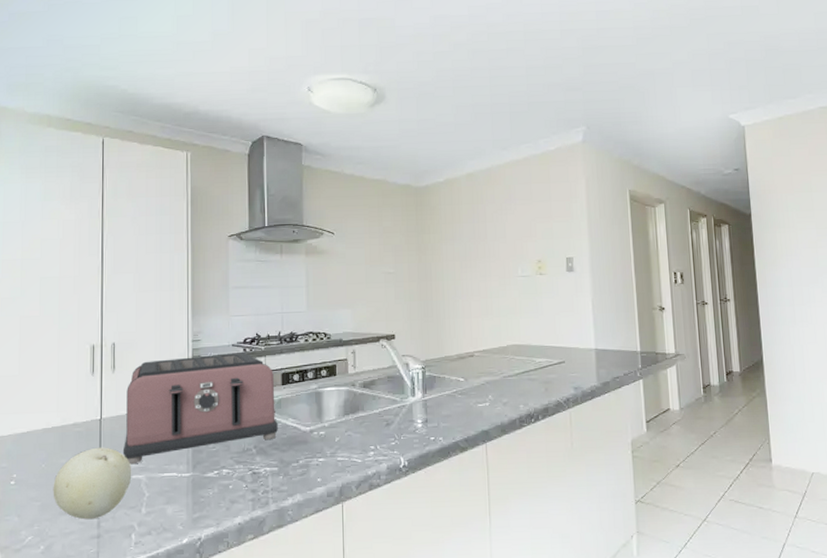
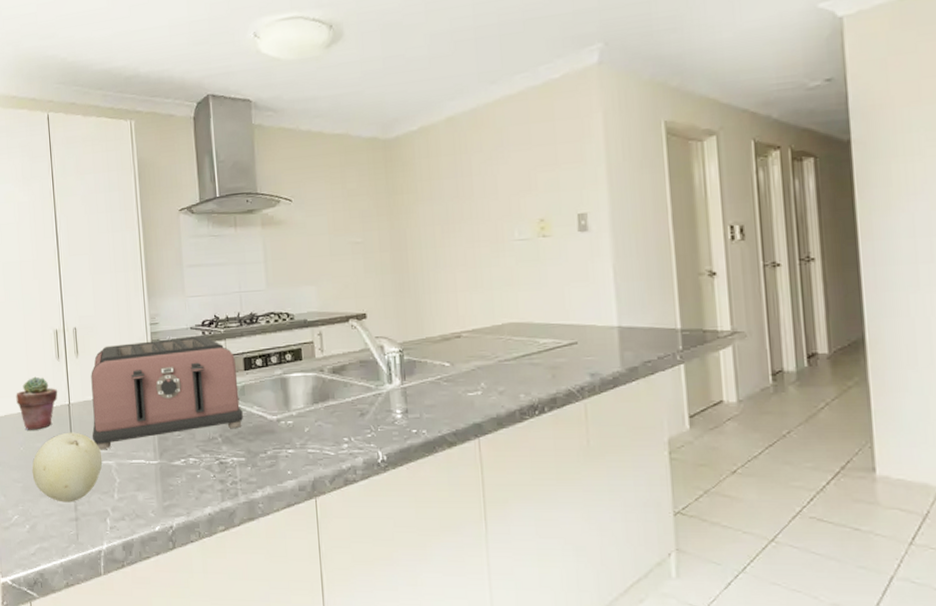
potted succulent: none [42,391,90,447] -> present [16,376,58,430]

